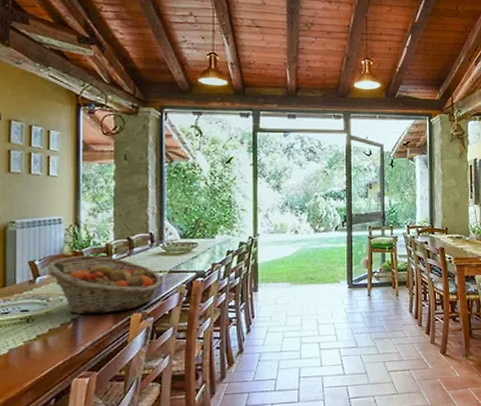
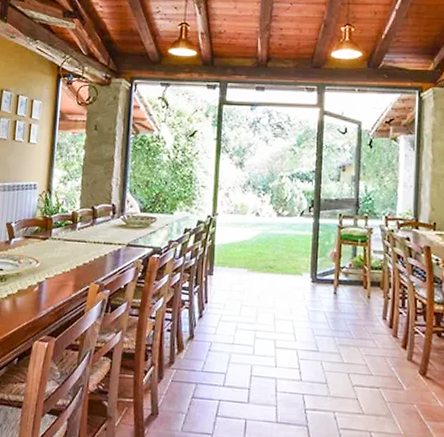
fruit basket: present [46,255,163,315] -> none [20,221,121,281]

